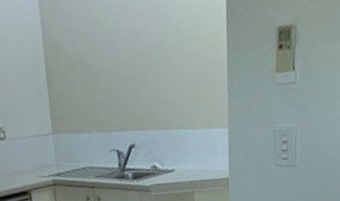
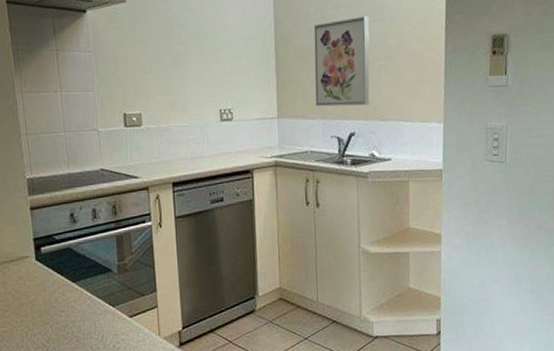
wall art: none [84,15,149,119] -> present [313,16,370,107]

